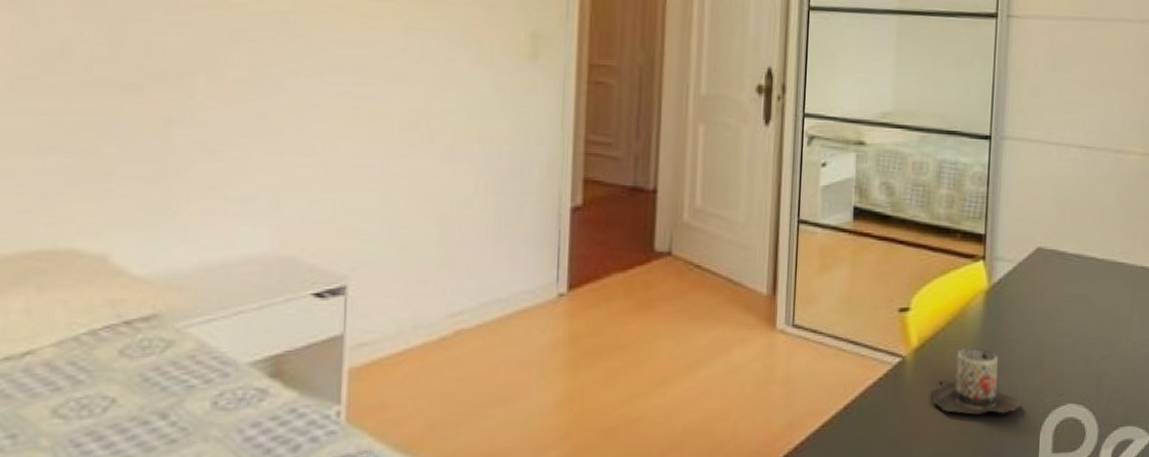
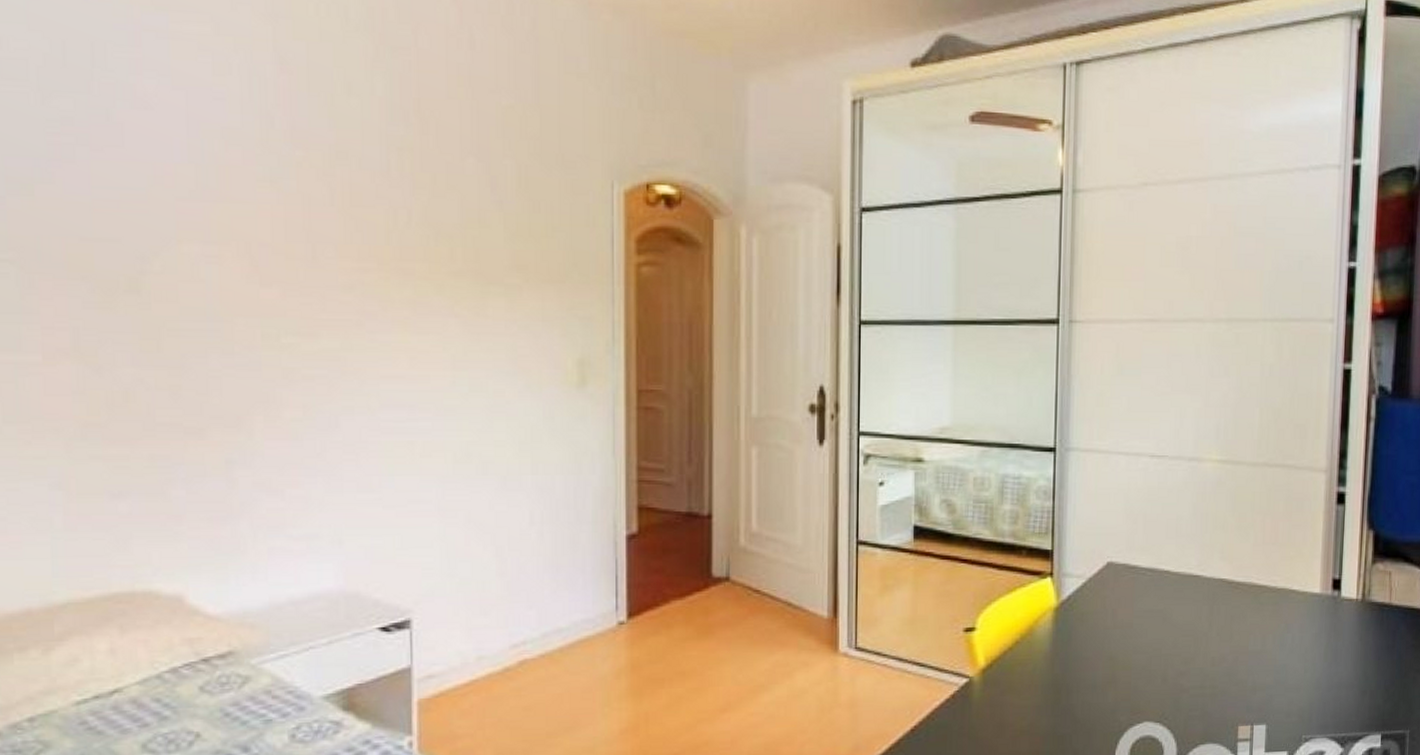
mug: present [931,347,1022,415] -> none [1001,666,1095,735]

